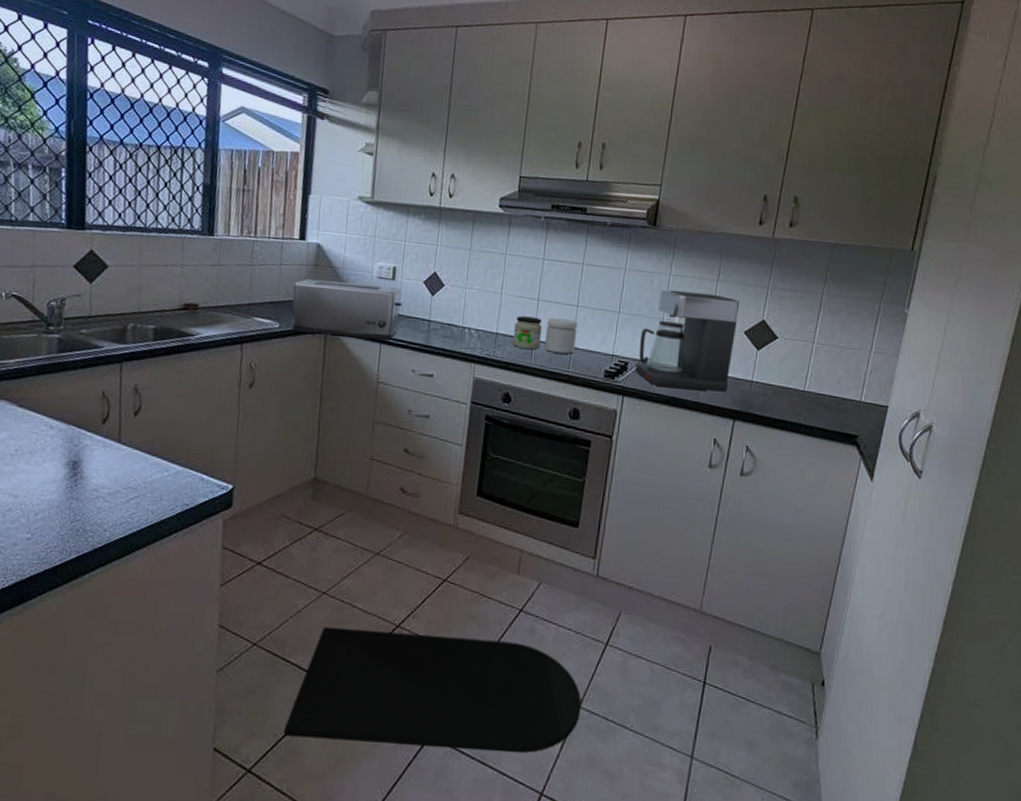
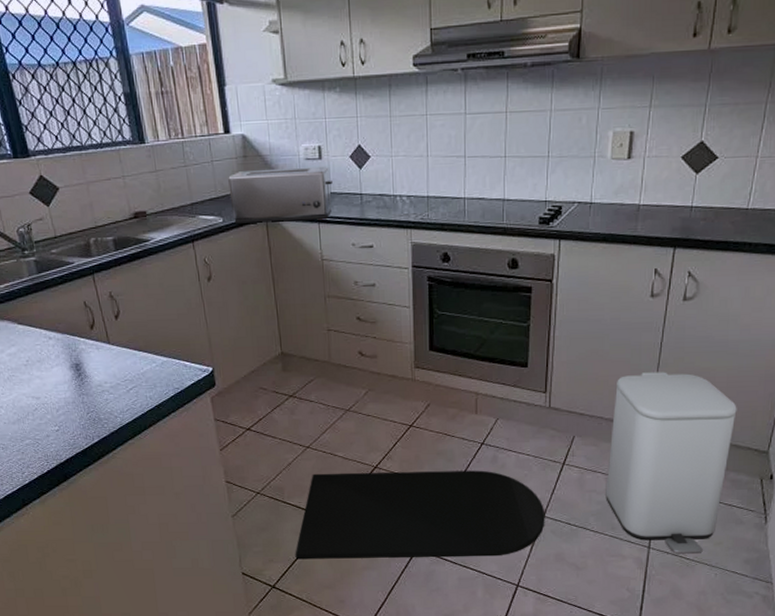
jar: present [513,316,542,350] -> none [444,175,472,209]
jar: present [544,317,578,355] -> none [476,172,508,208]
coffee maker: present [635,289,740,392] -> none [570,122,676,225]
pedal bin: none [648,548,790,770] -> present [605,372,737,554]

